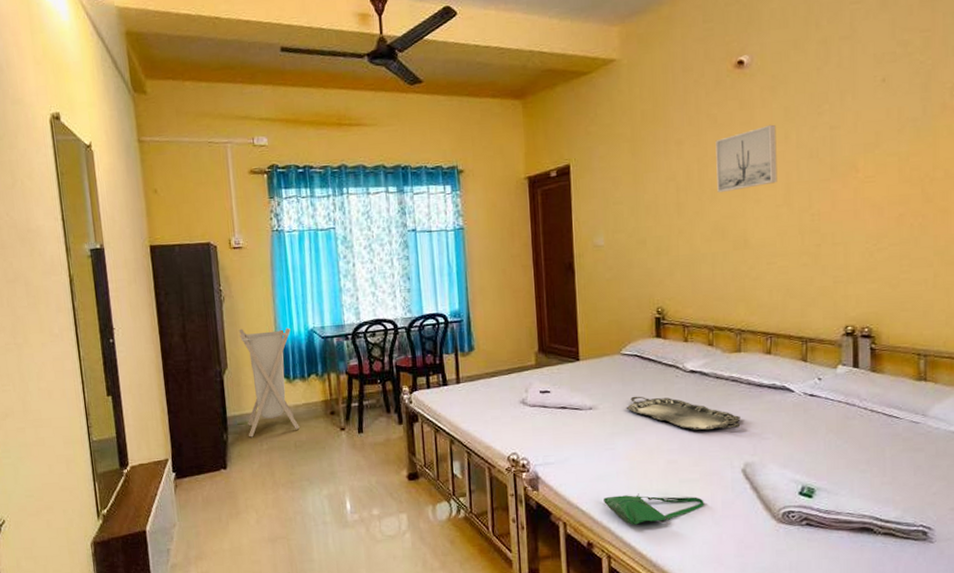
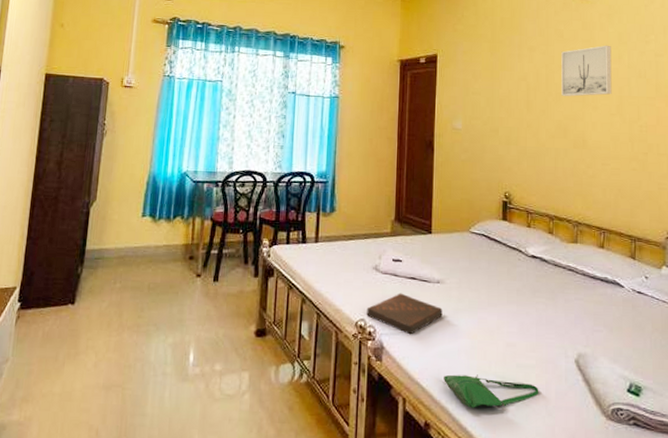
laundry hamper: present [238,327,300,437] -> none [104,163,165,274]
book: none [518,423,598,463] -> present [366,293,443,335]
serving tray: present [626,396,741,430] -> none [471,274,575,317]

